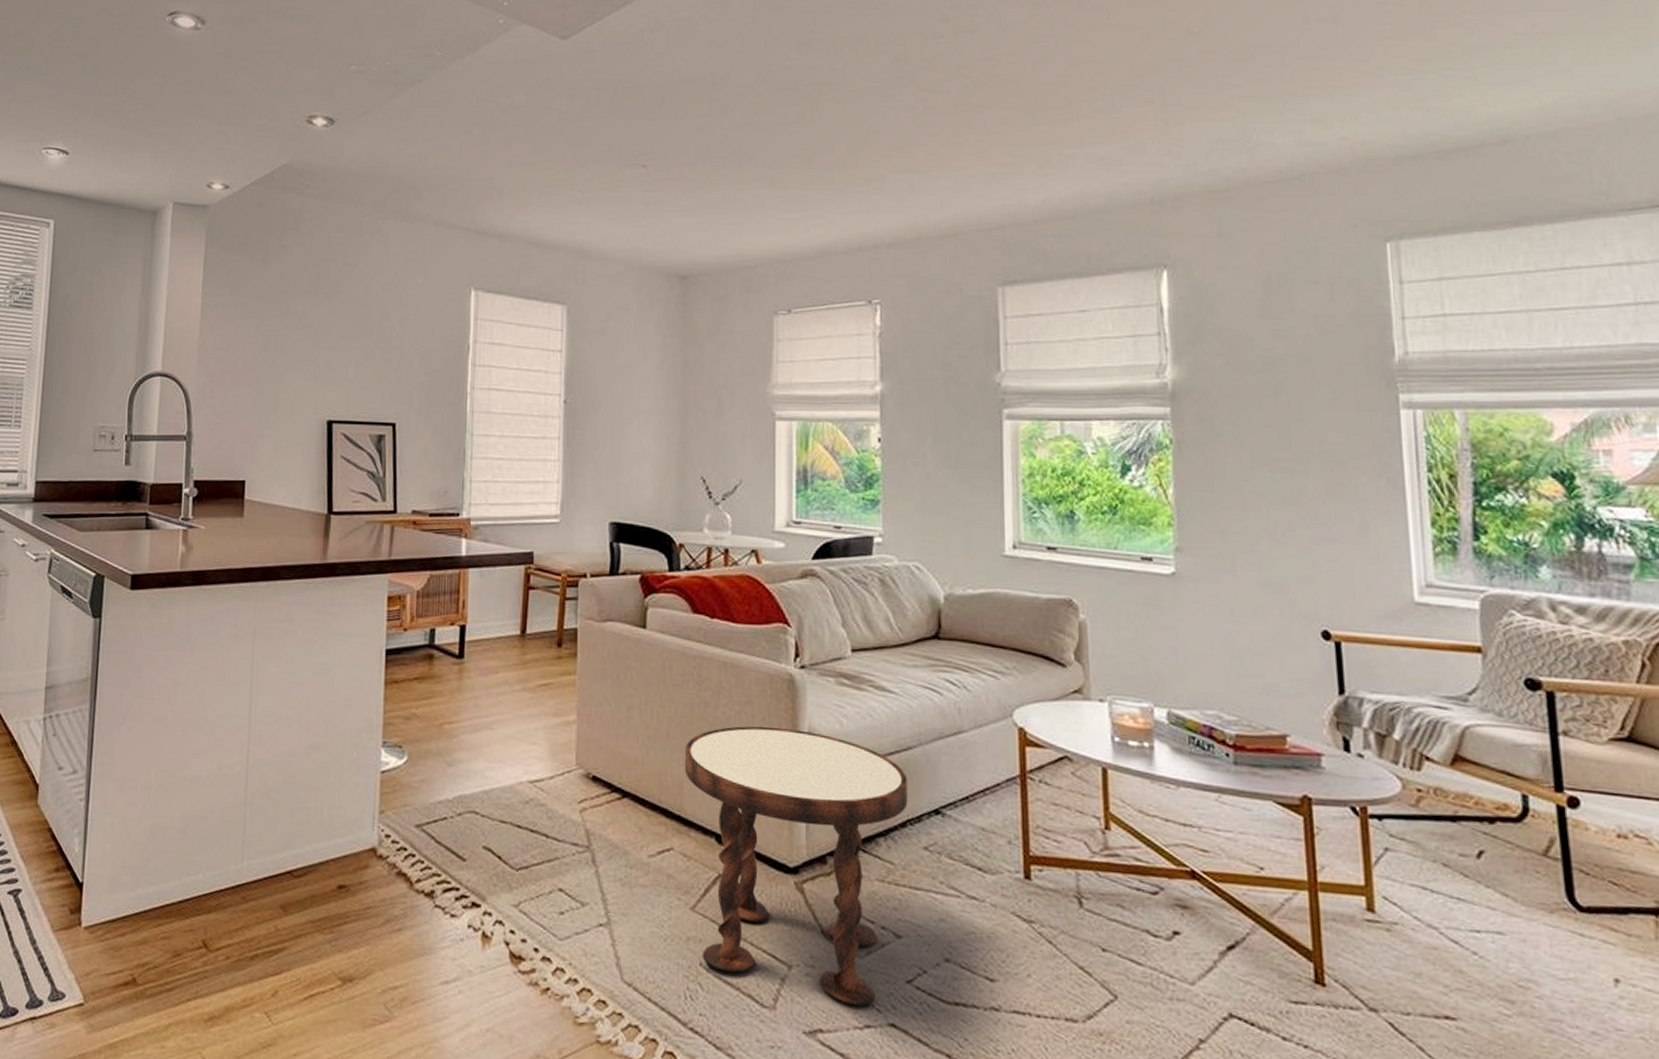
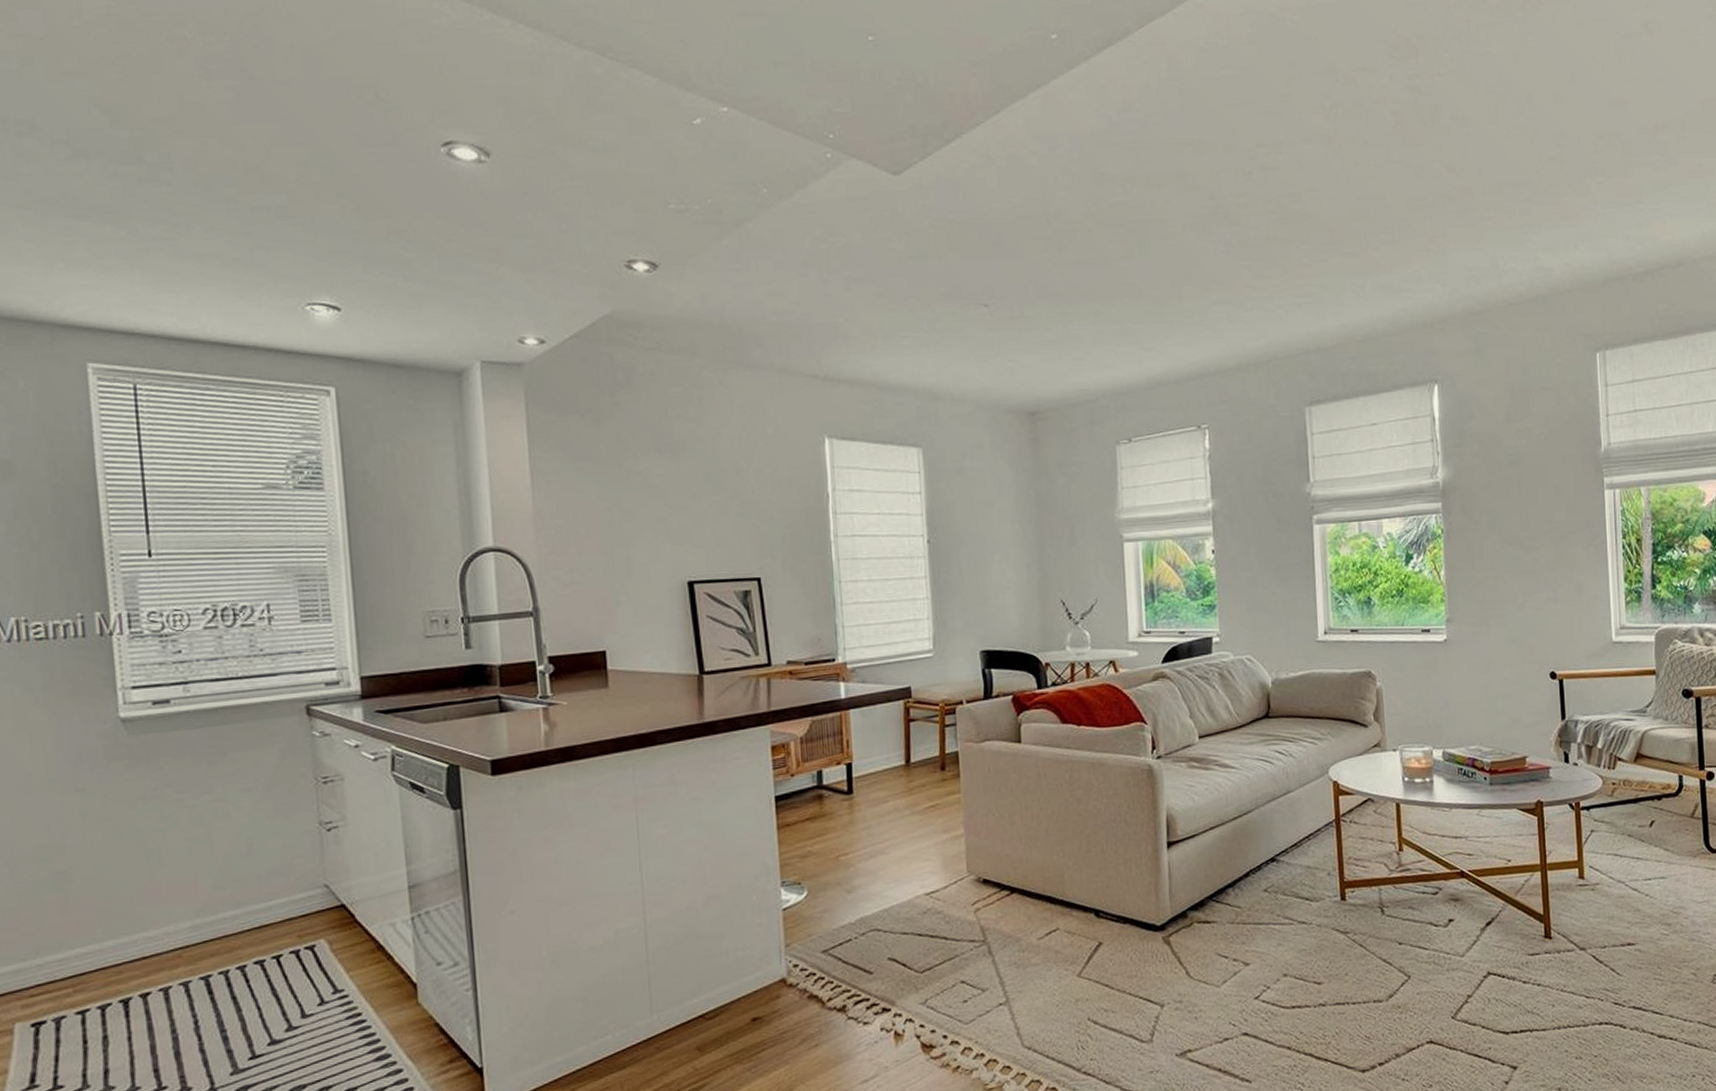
side table: present [684,726,908,1006] -> none [1062,811,1250,1025]

